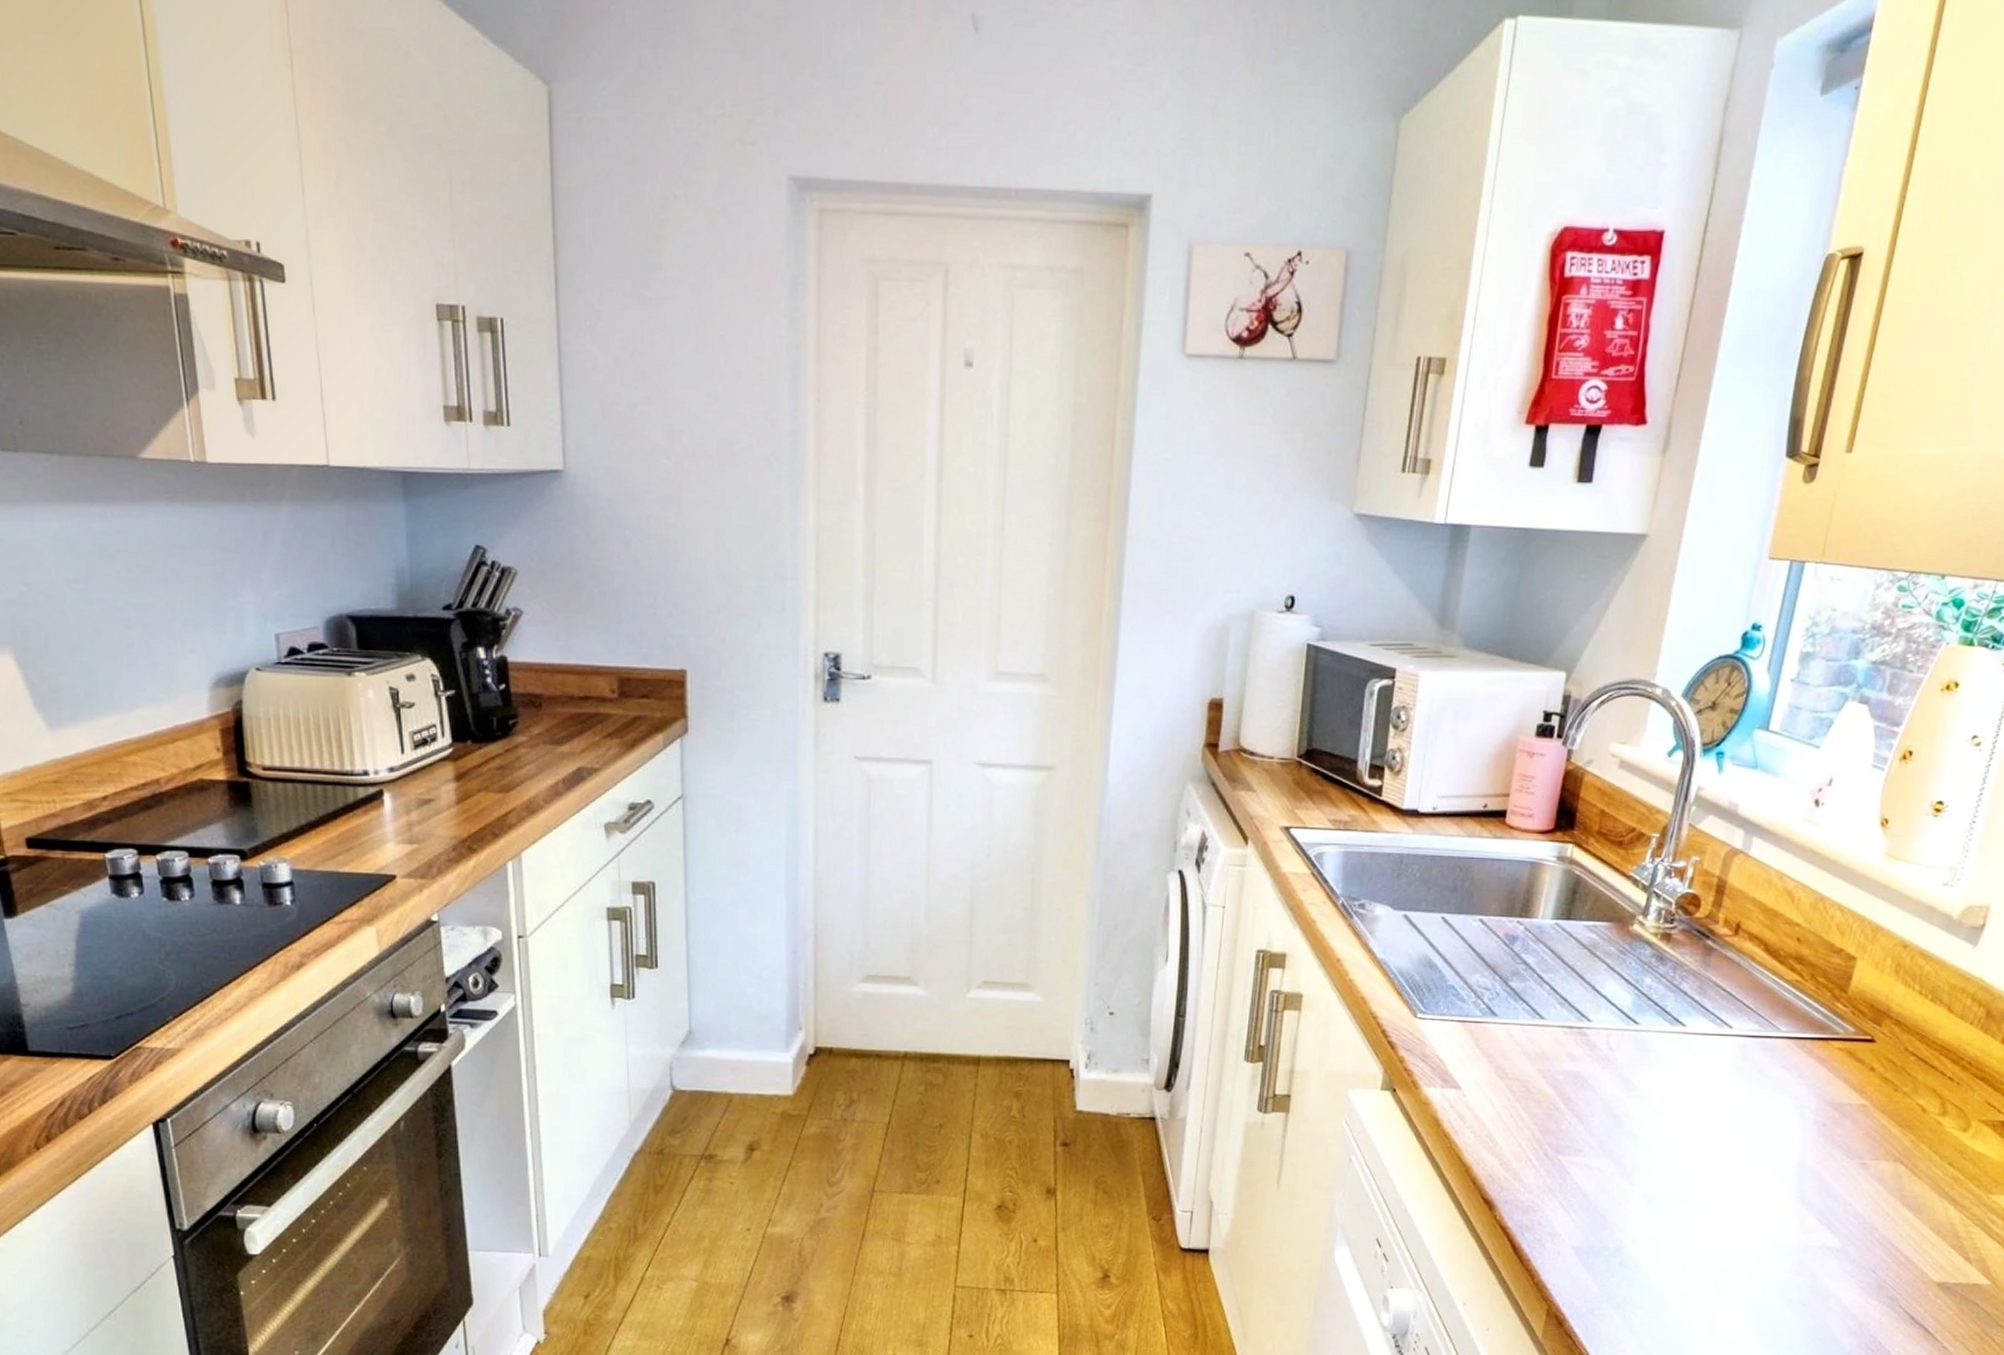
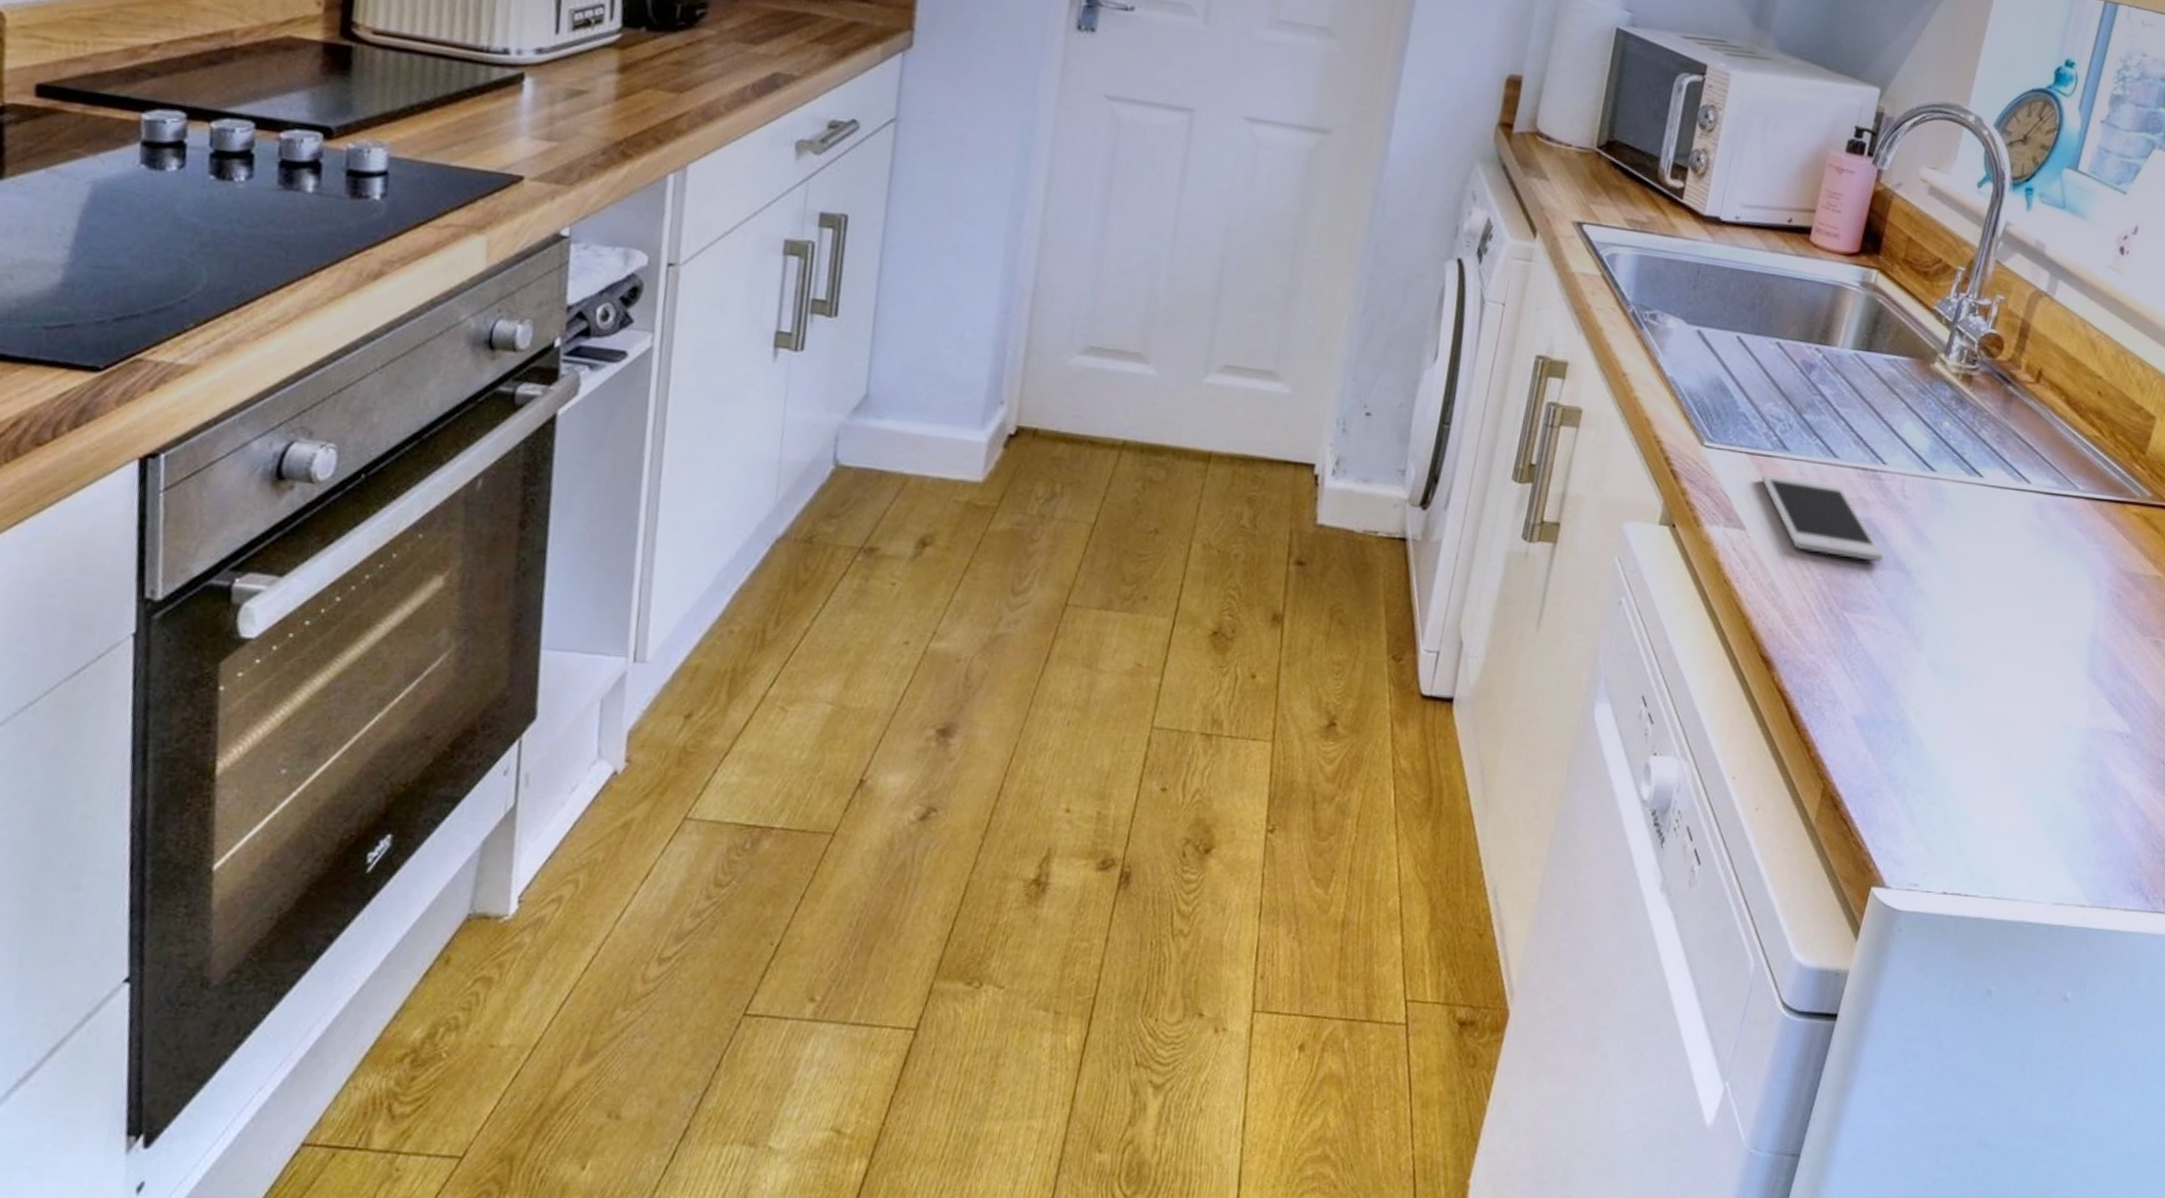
cell phone: none [1473,1038,1594,1109] -> present [1761,473,1884,562]

